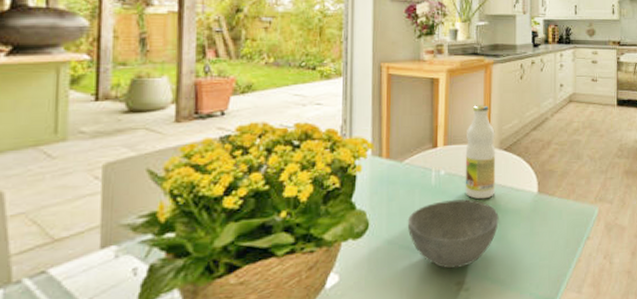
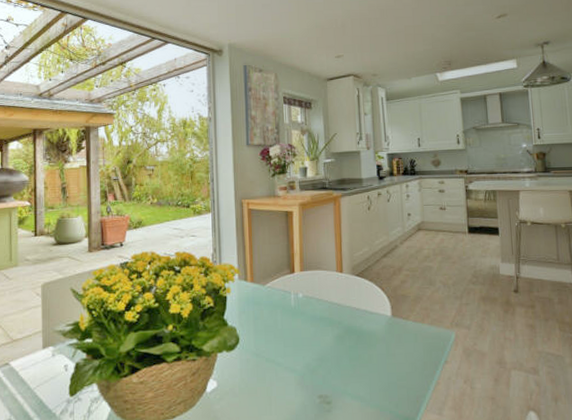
bowl: present [407,199,499,269] -> none [272,320,355,383]
bottle: present [465,105,496,199] -> none [319,234,351,321]

